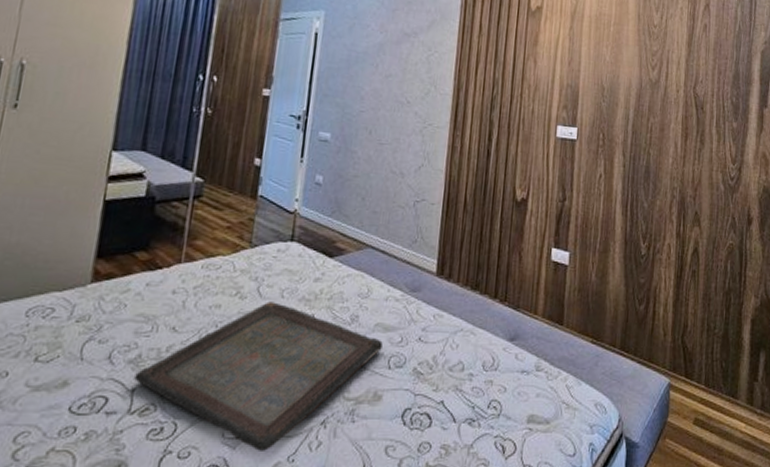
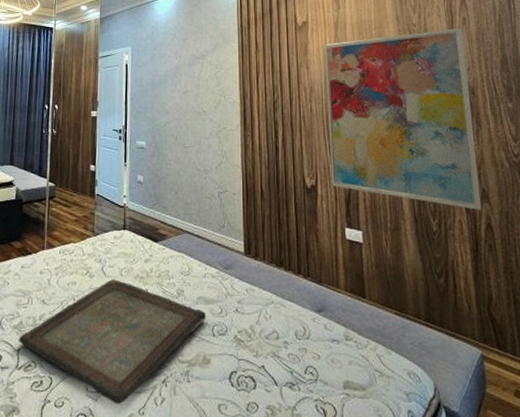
wall art: none [544,34,702,234] -> present [324,27,482,210]

